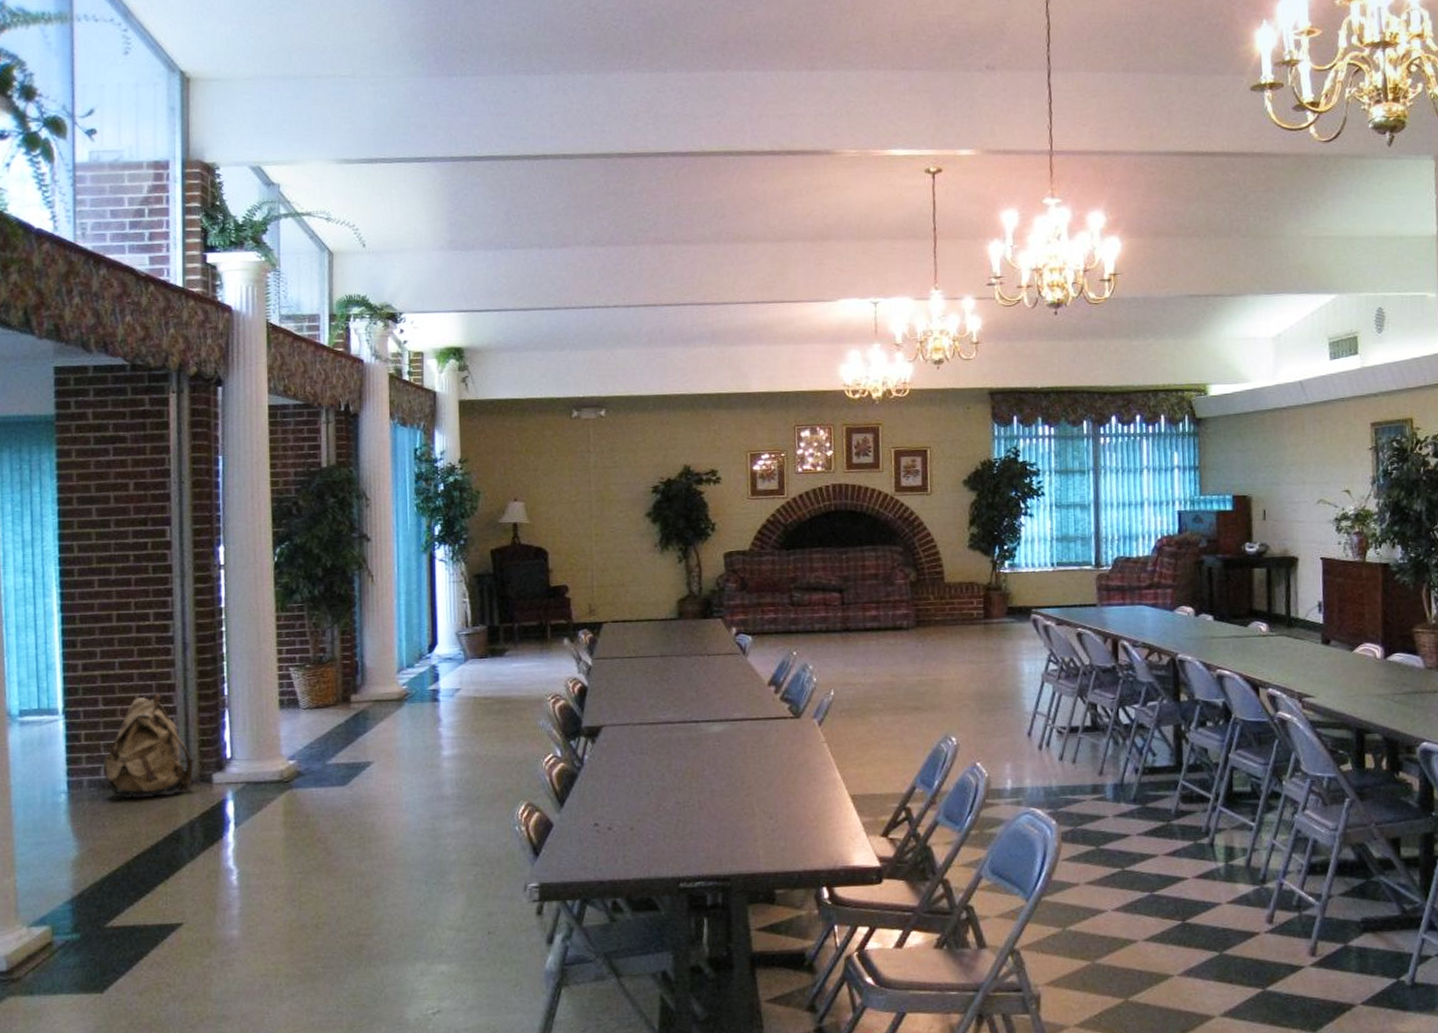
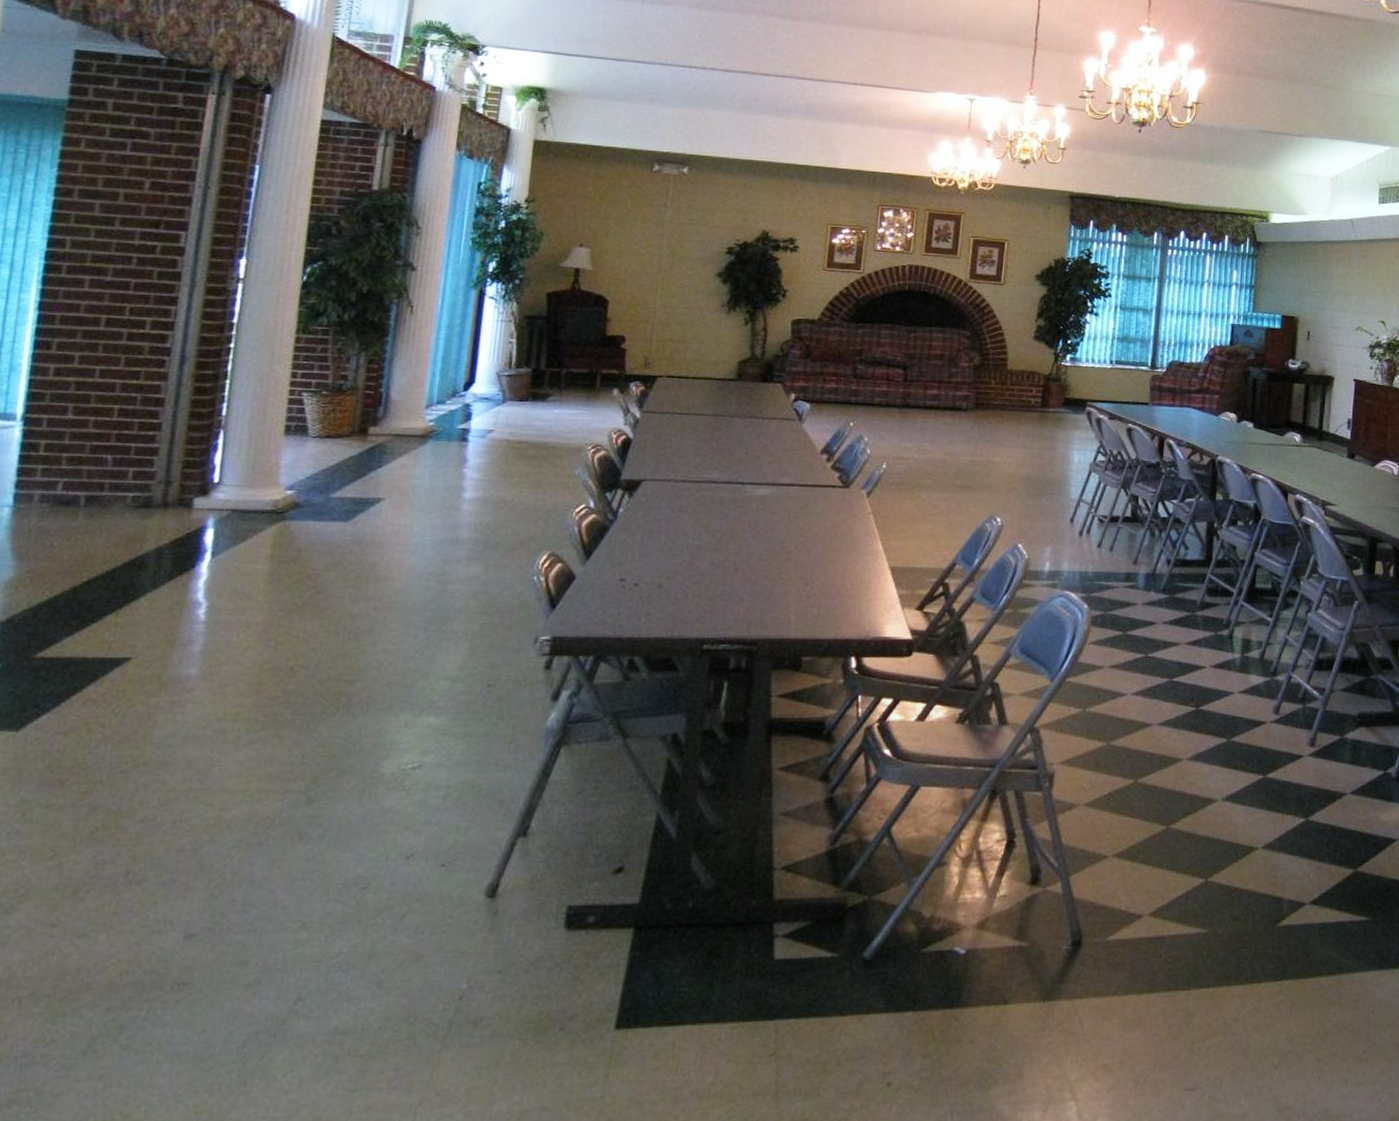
backpack: present [104,693,194,798] -> none [60,406,173,519]

